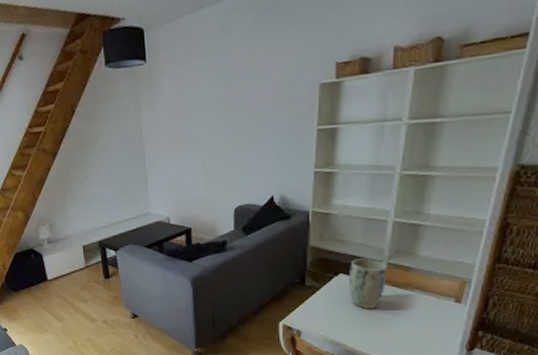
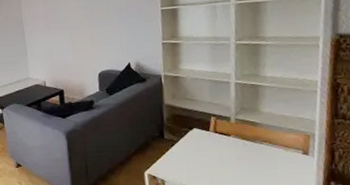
plant pot: present [348,258,388,309] -> none [202,114,237,160]

